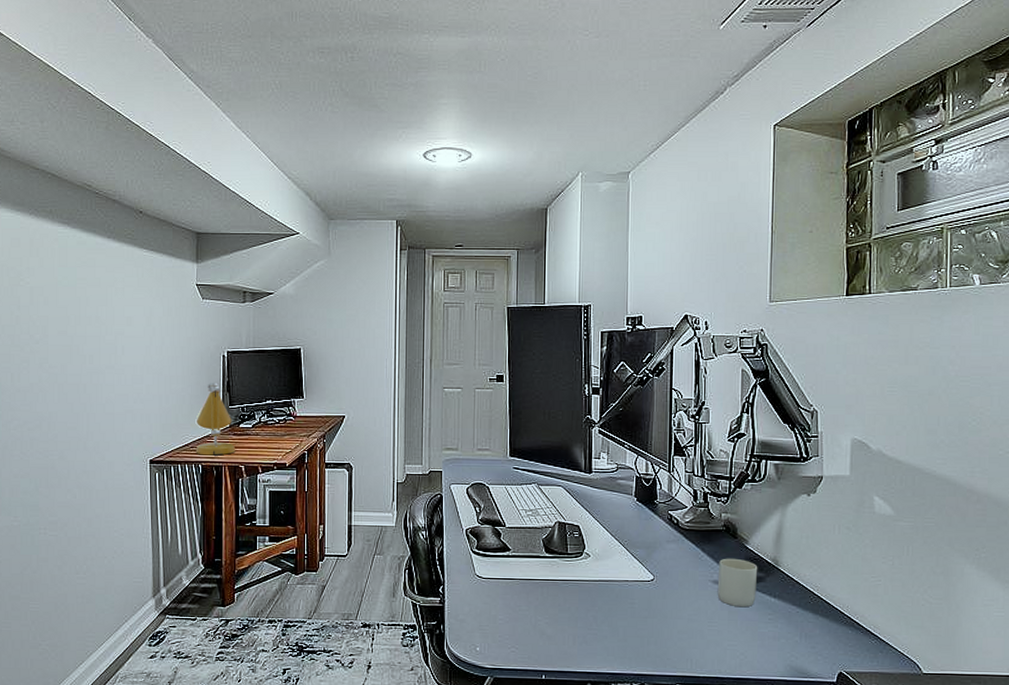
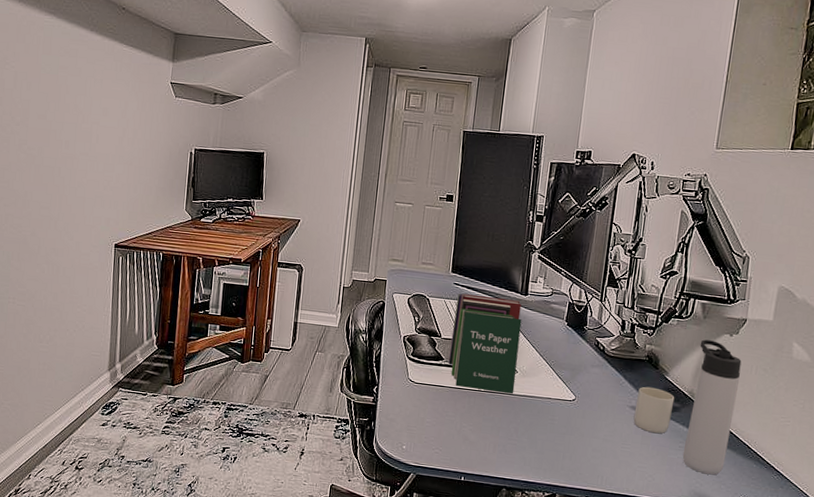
table lamp: present [195,382,236,456] -> none [158,176,196,247]
books: none [516,477,589,580] -> present [448,293,522,394]
thermos bottle: none [773,502,824,646] -> present [682,339,742,475]

